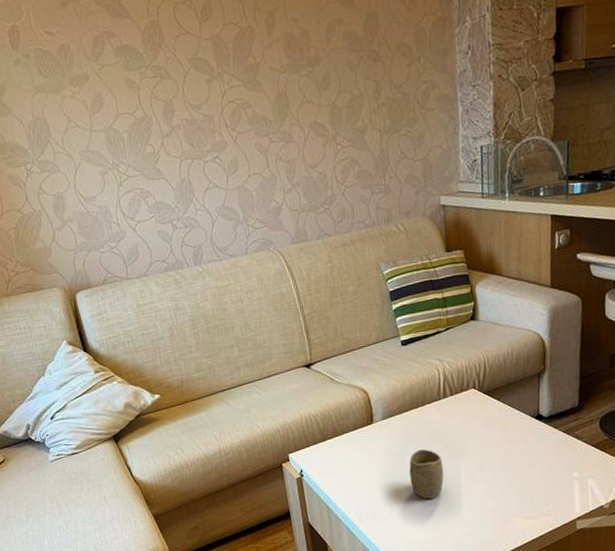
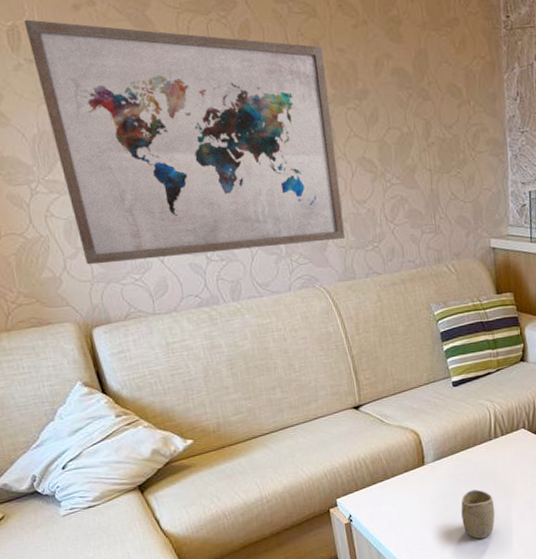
wall art: none [22,18,298,236] -> present [24,19,346,265]

